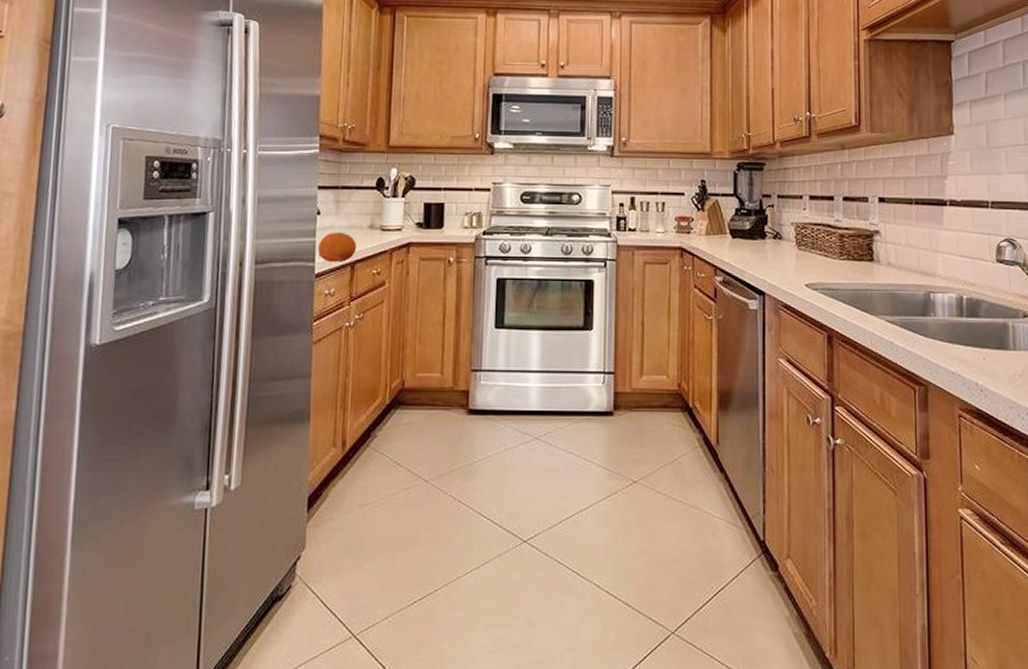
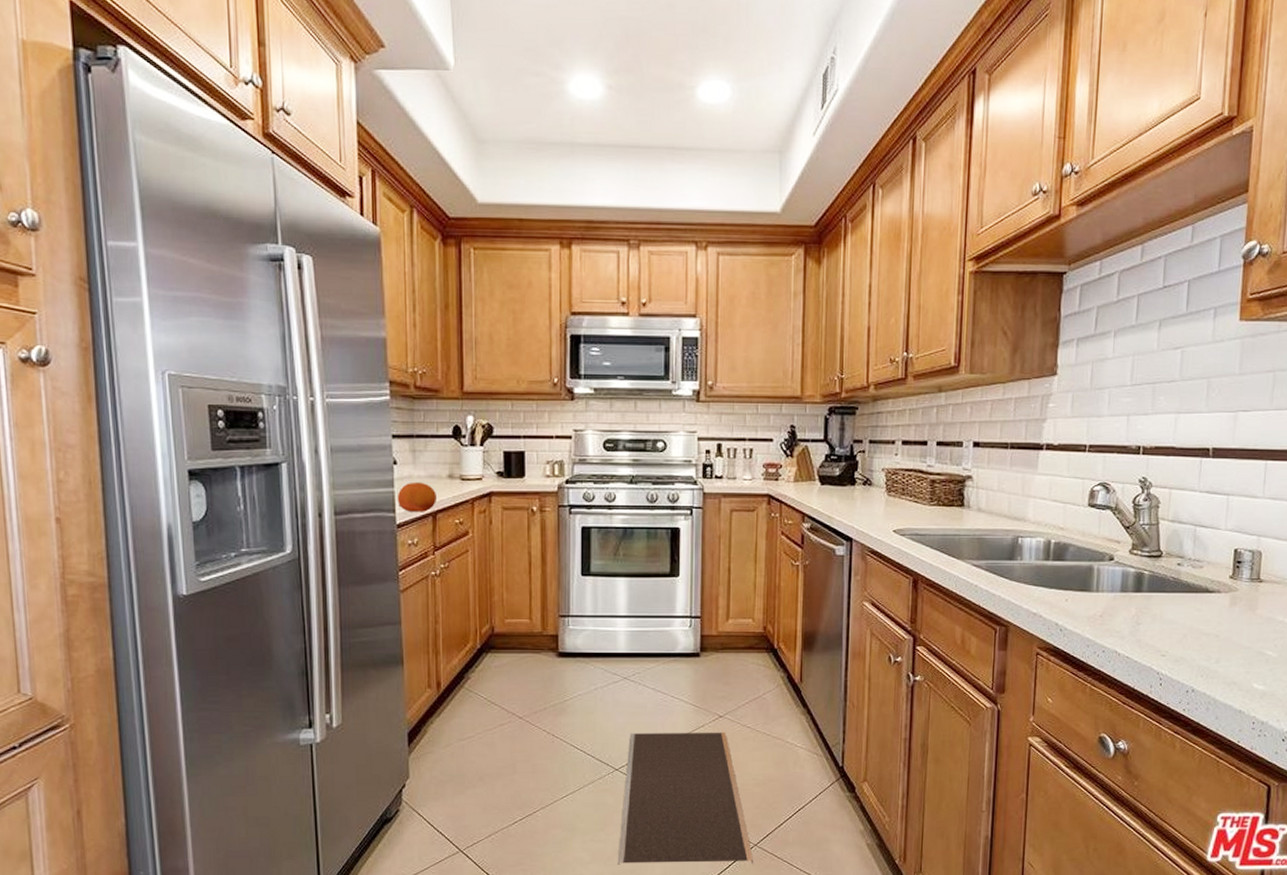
door mat: none [523,499,672,657] -> present [617,732,754,865]

